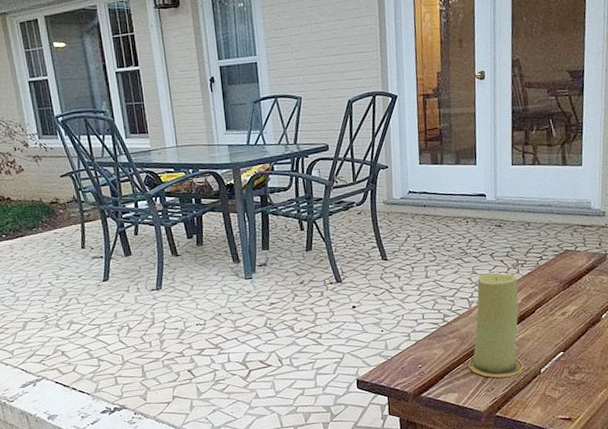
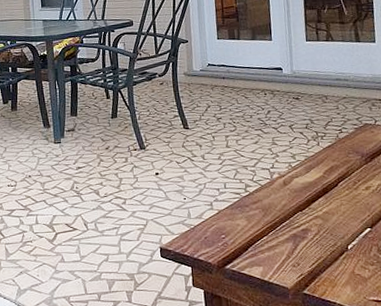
candle: present [468,273,524,378] -> none [272,144,330,253]

